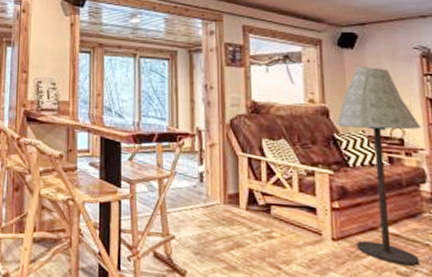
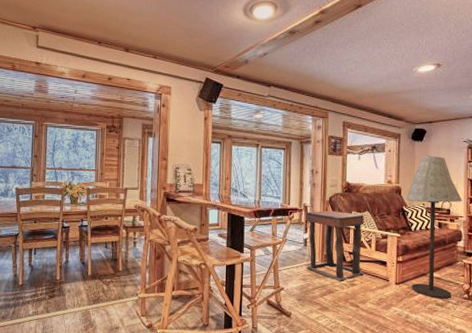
side table: none [200,136,285,233] -> present [306,210,364,282]

